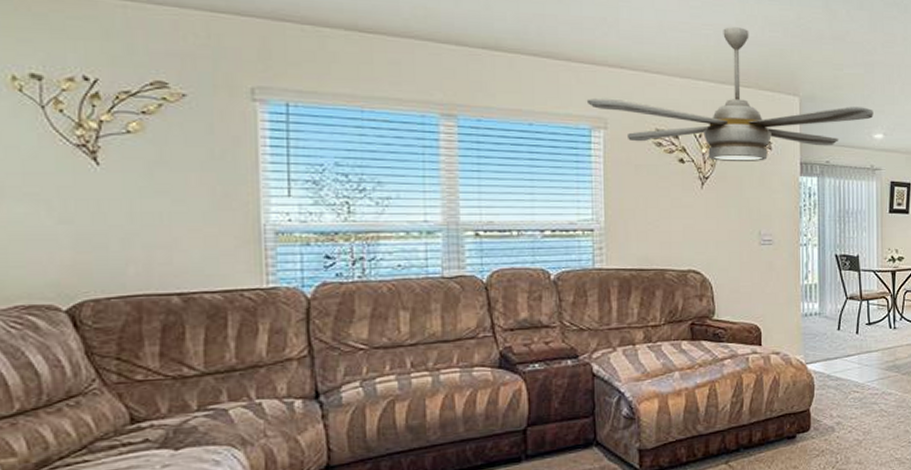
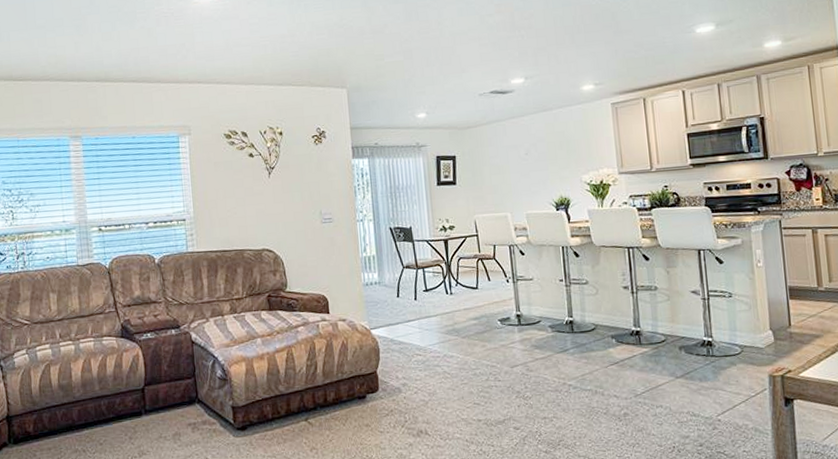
ceiling fan: present [586,27,874,162] -> none [174,35,415,153]

